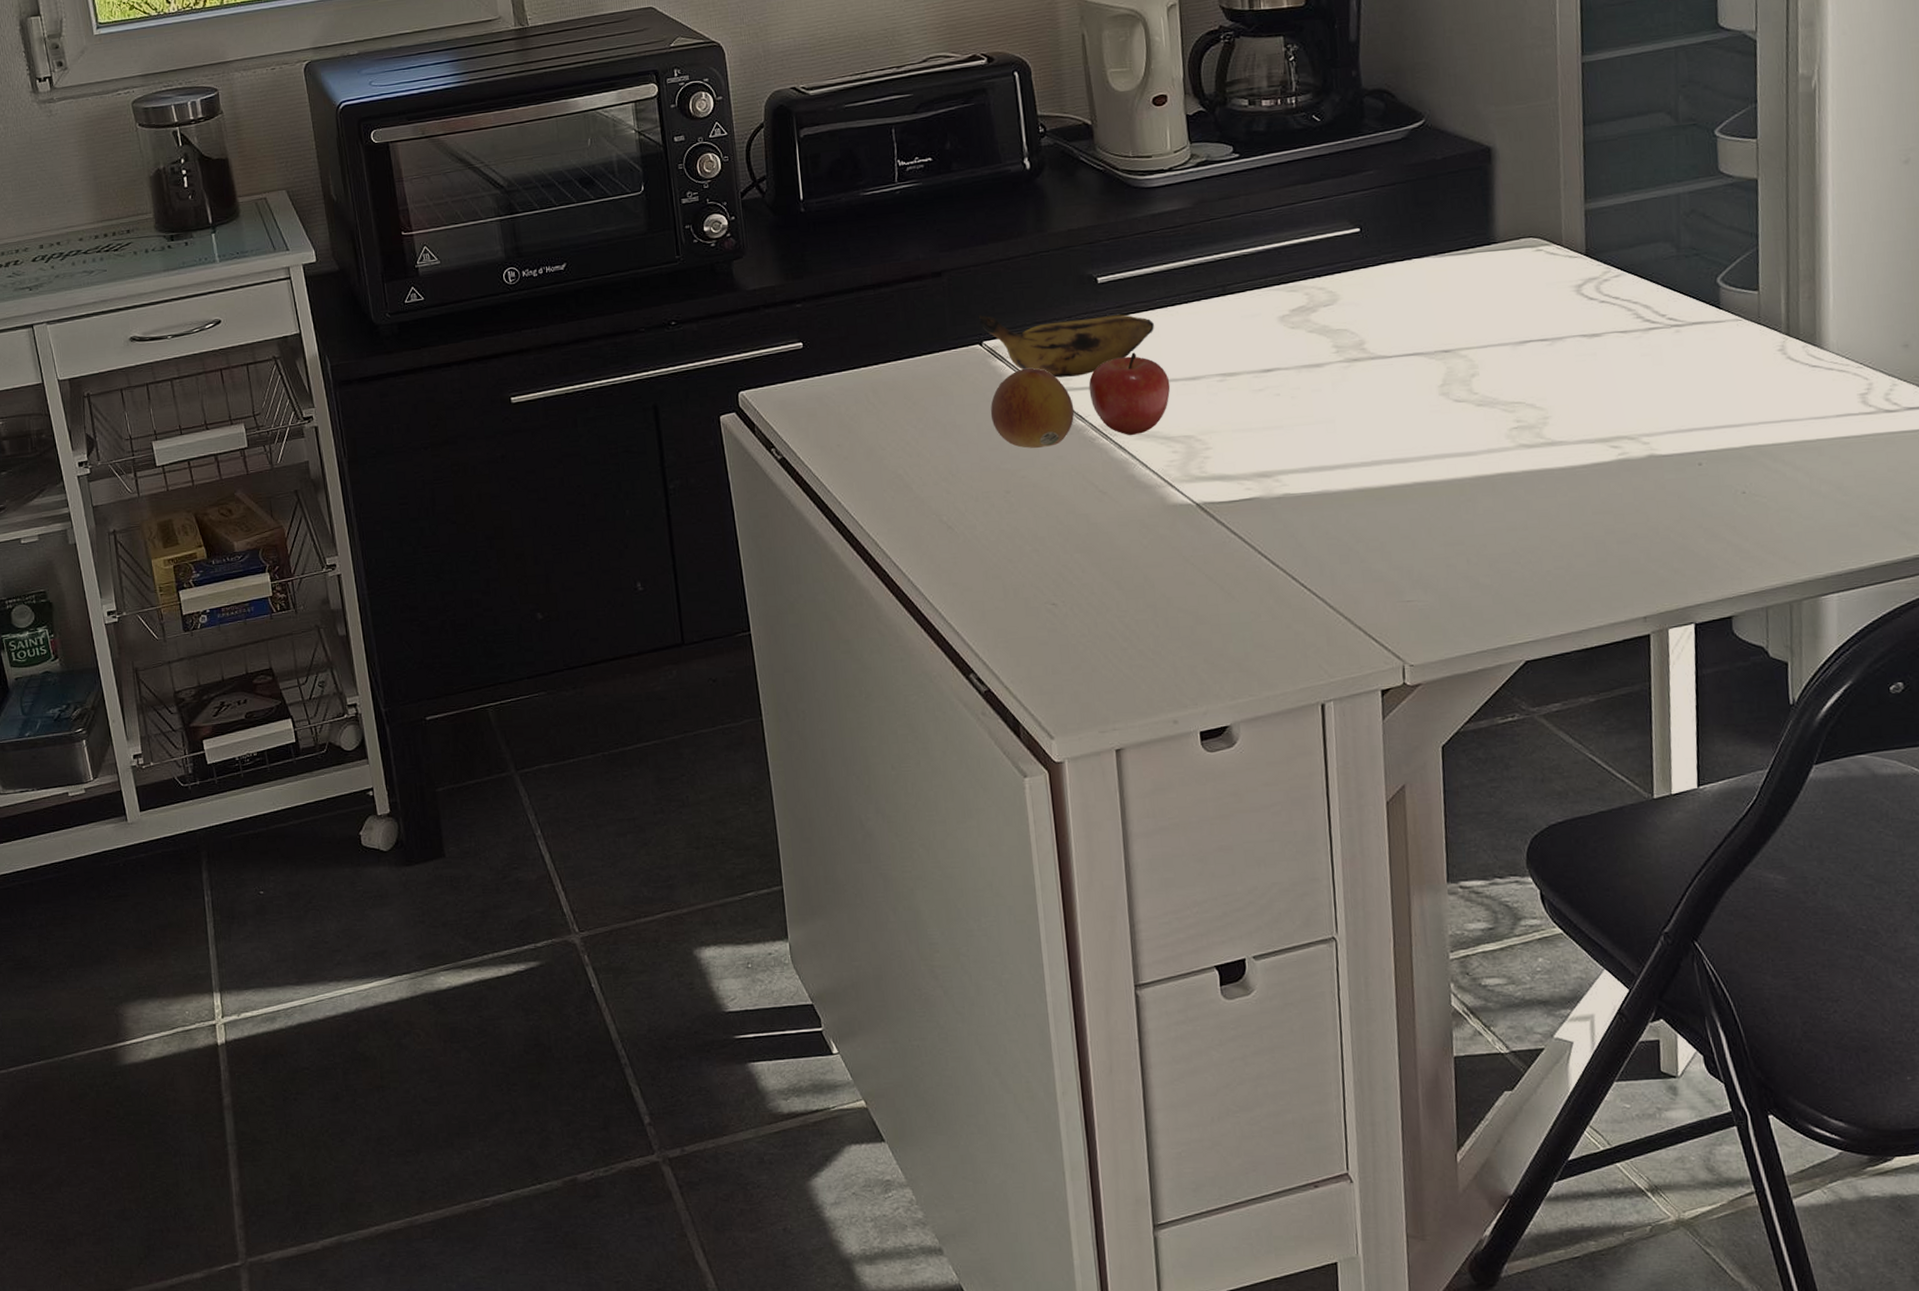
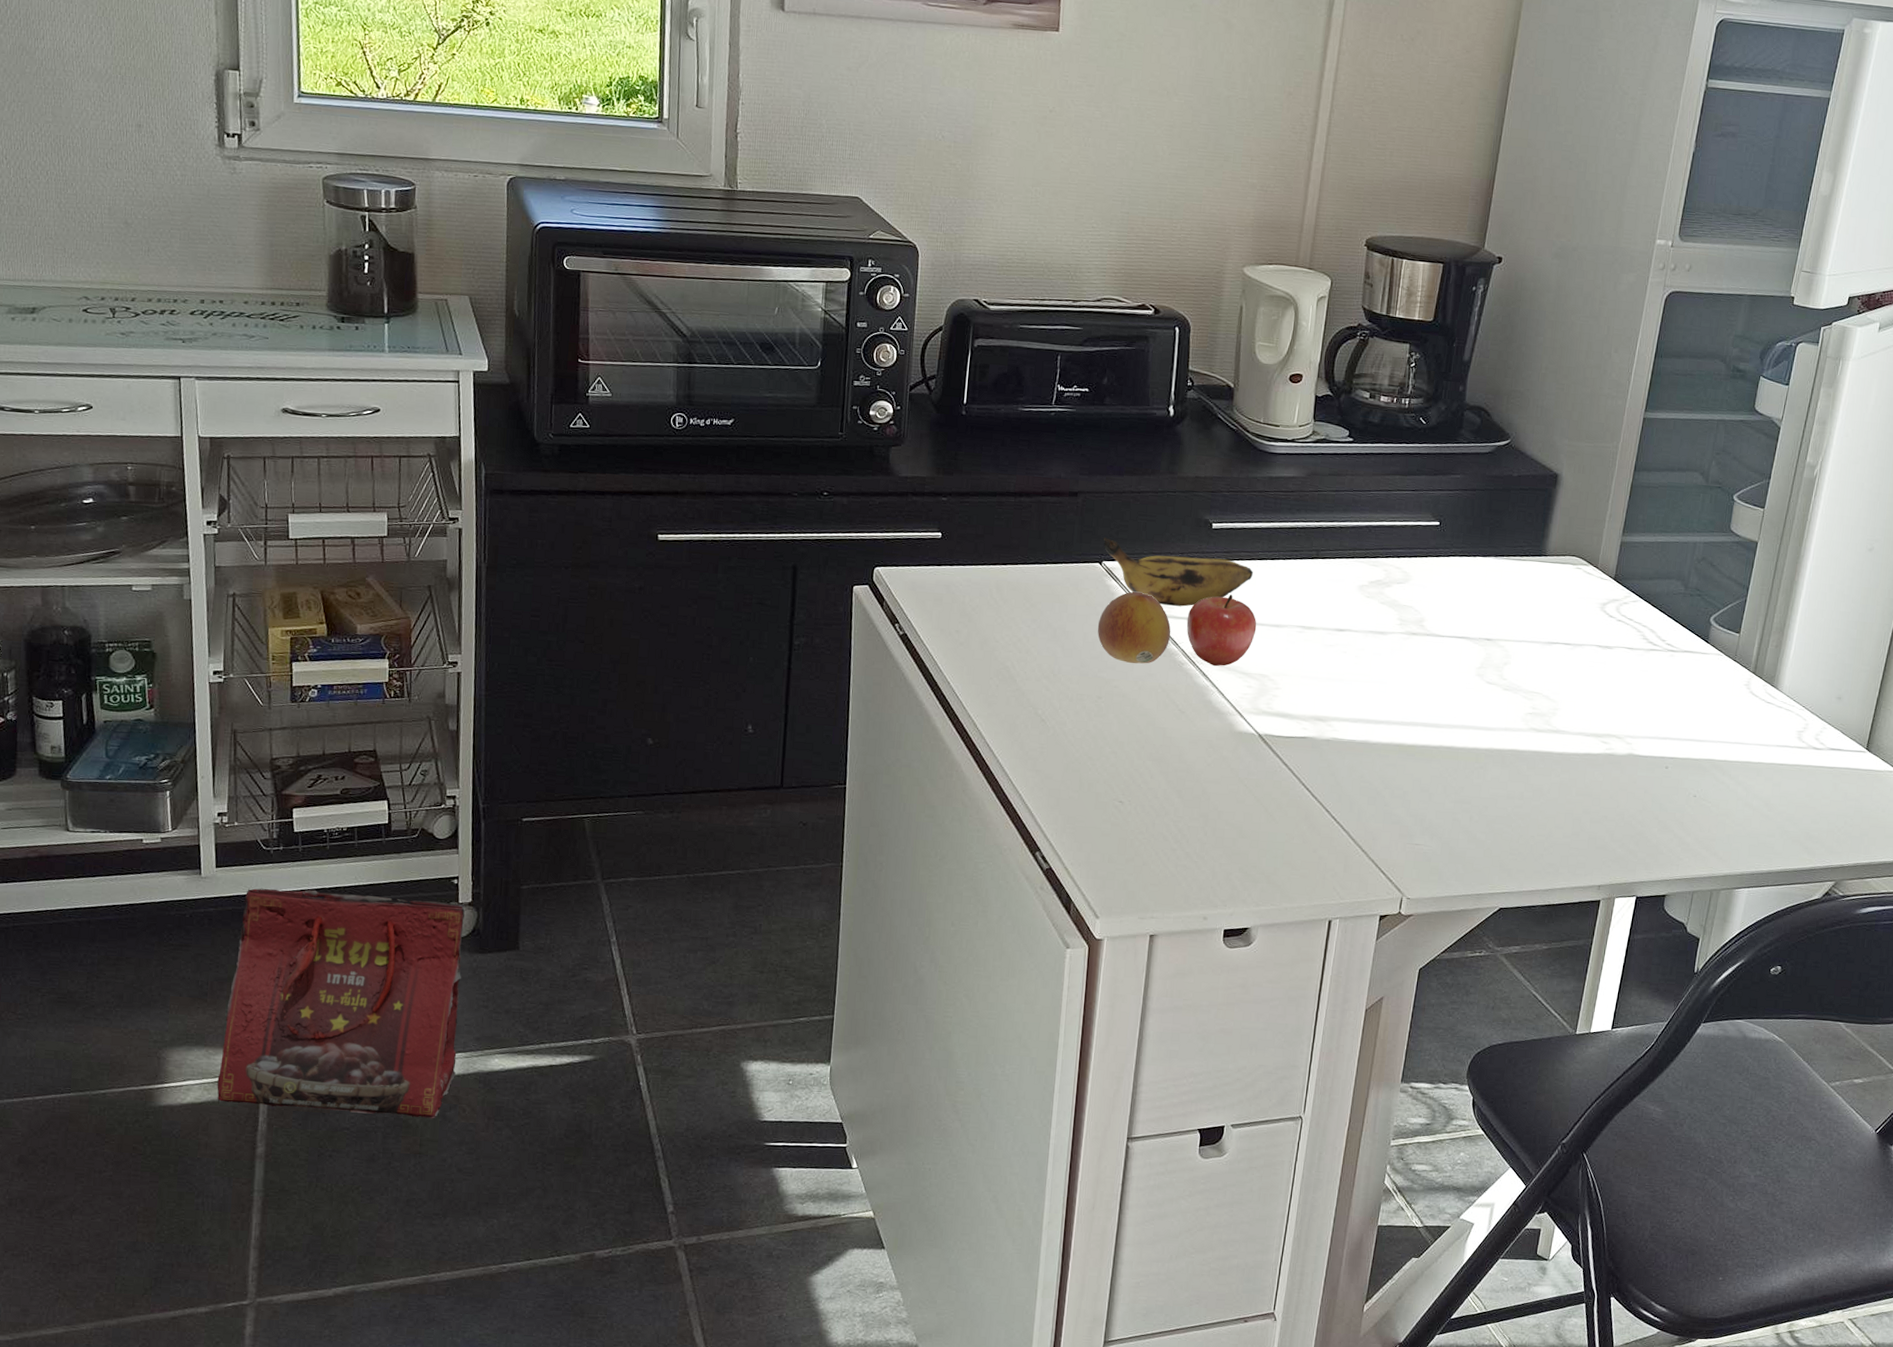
shopping bag: none [171,816,404,1054] -> present [217,888,465,1119]

